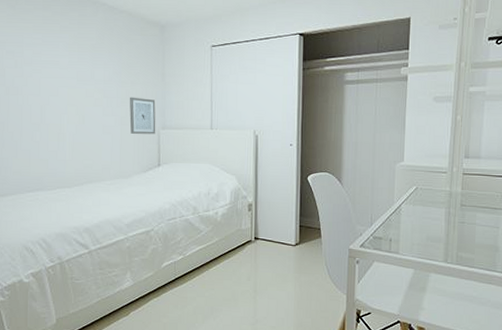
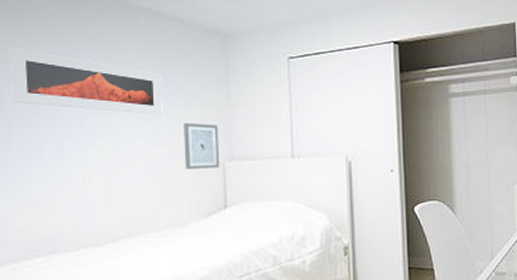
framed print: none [8,33,115,89] -> present [9,47,163,114]

